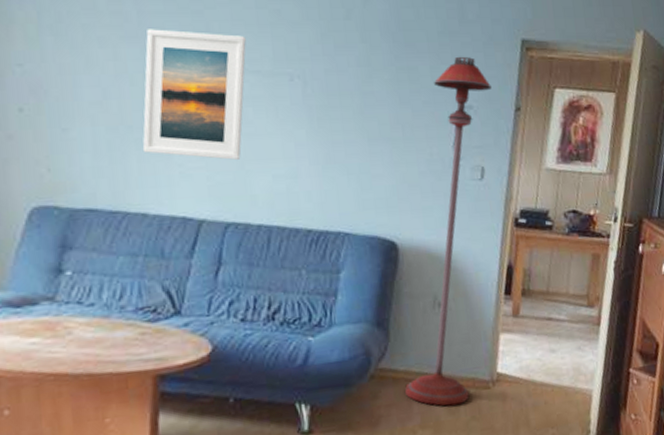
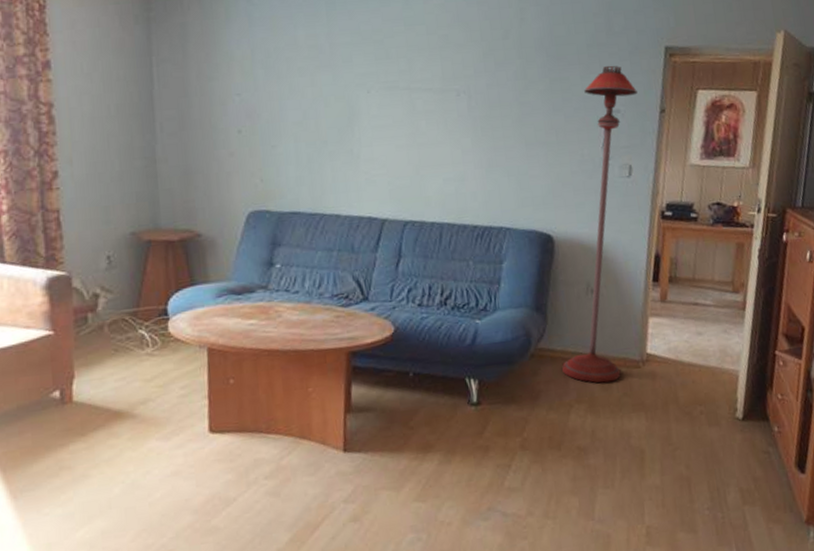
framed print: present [143,29,246,160] -> none [335,58,420,167]

